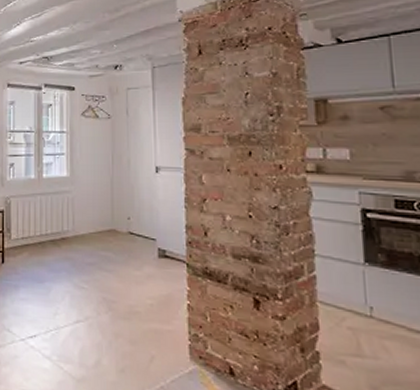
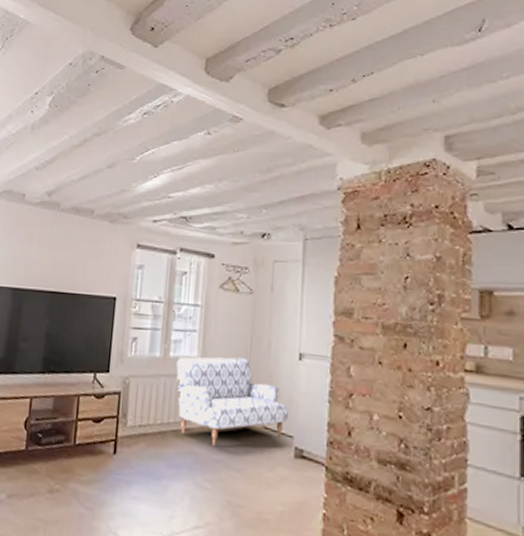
sofa: none [49,174,150,252] -> present [176,356,288,447]

